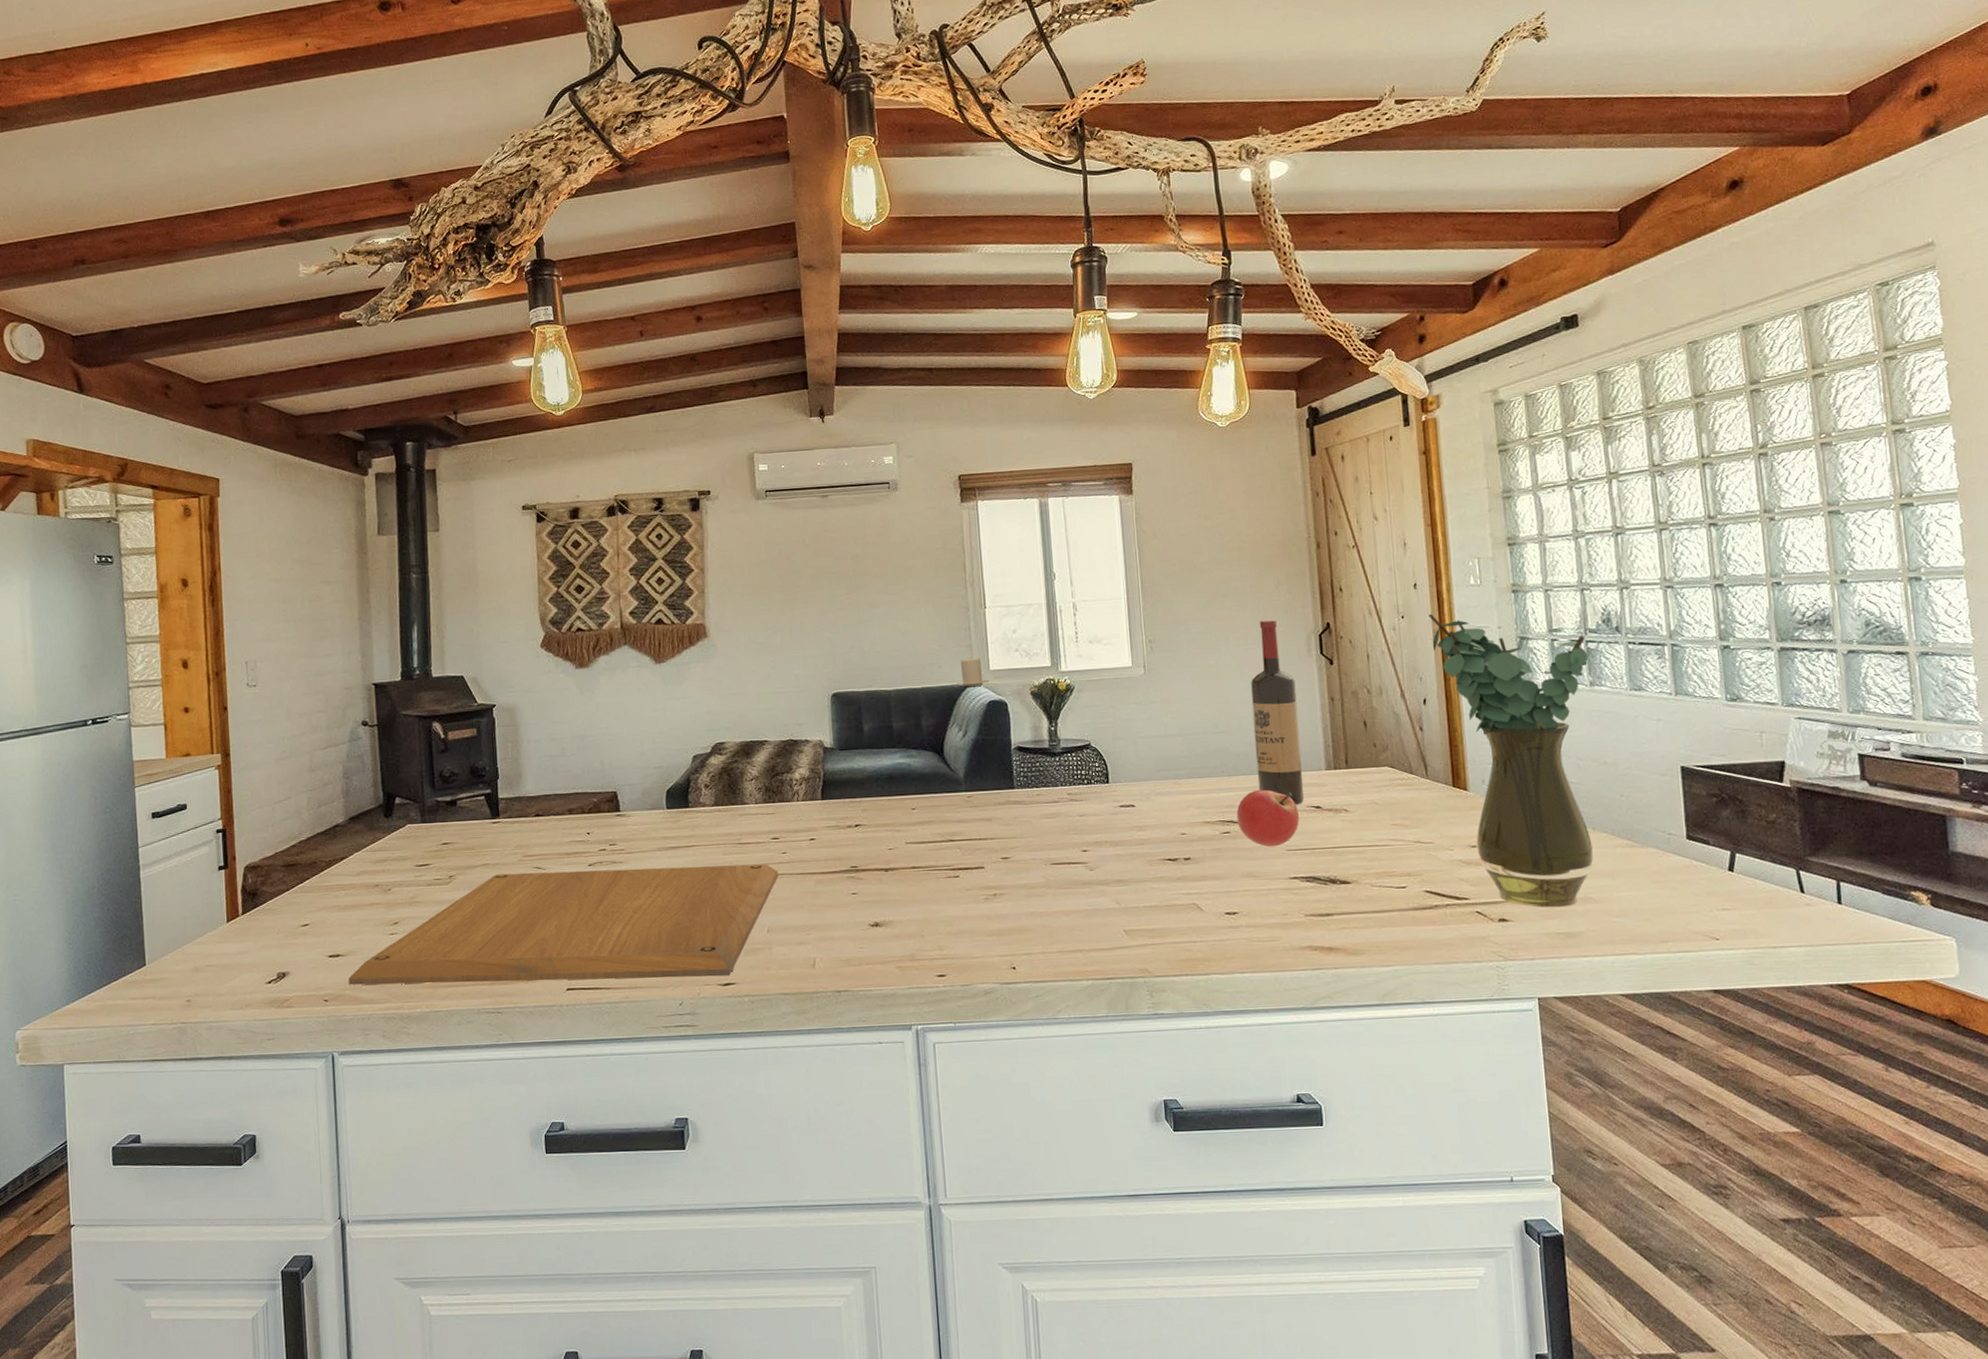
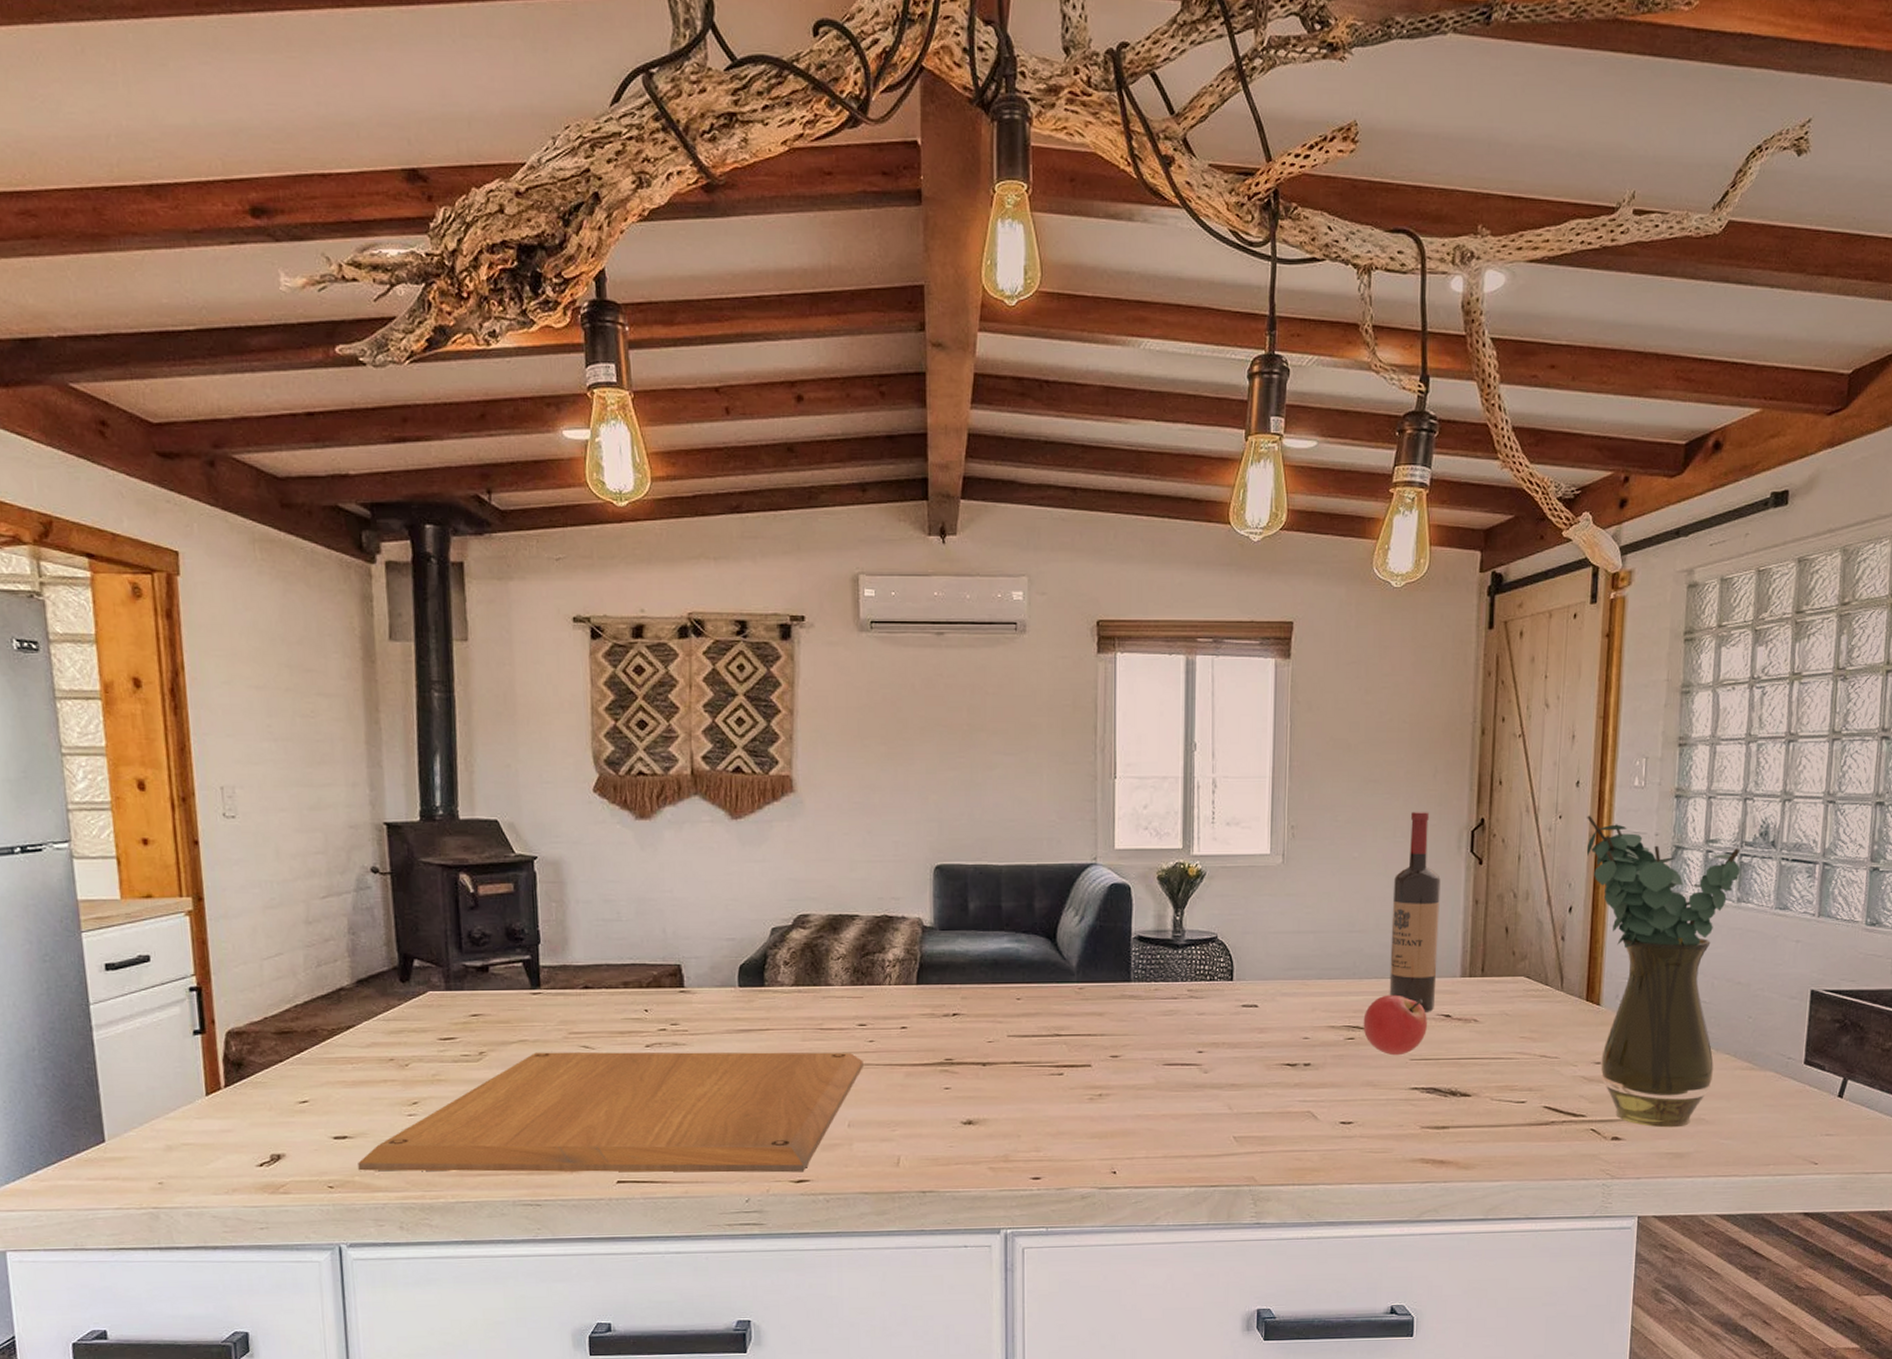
candle: present [956,658,989,688] -> none [1076,834,1113,867]

